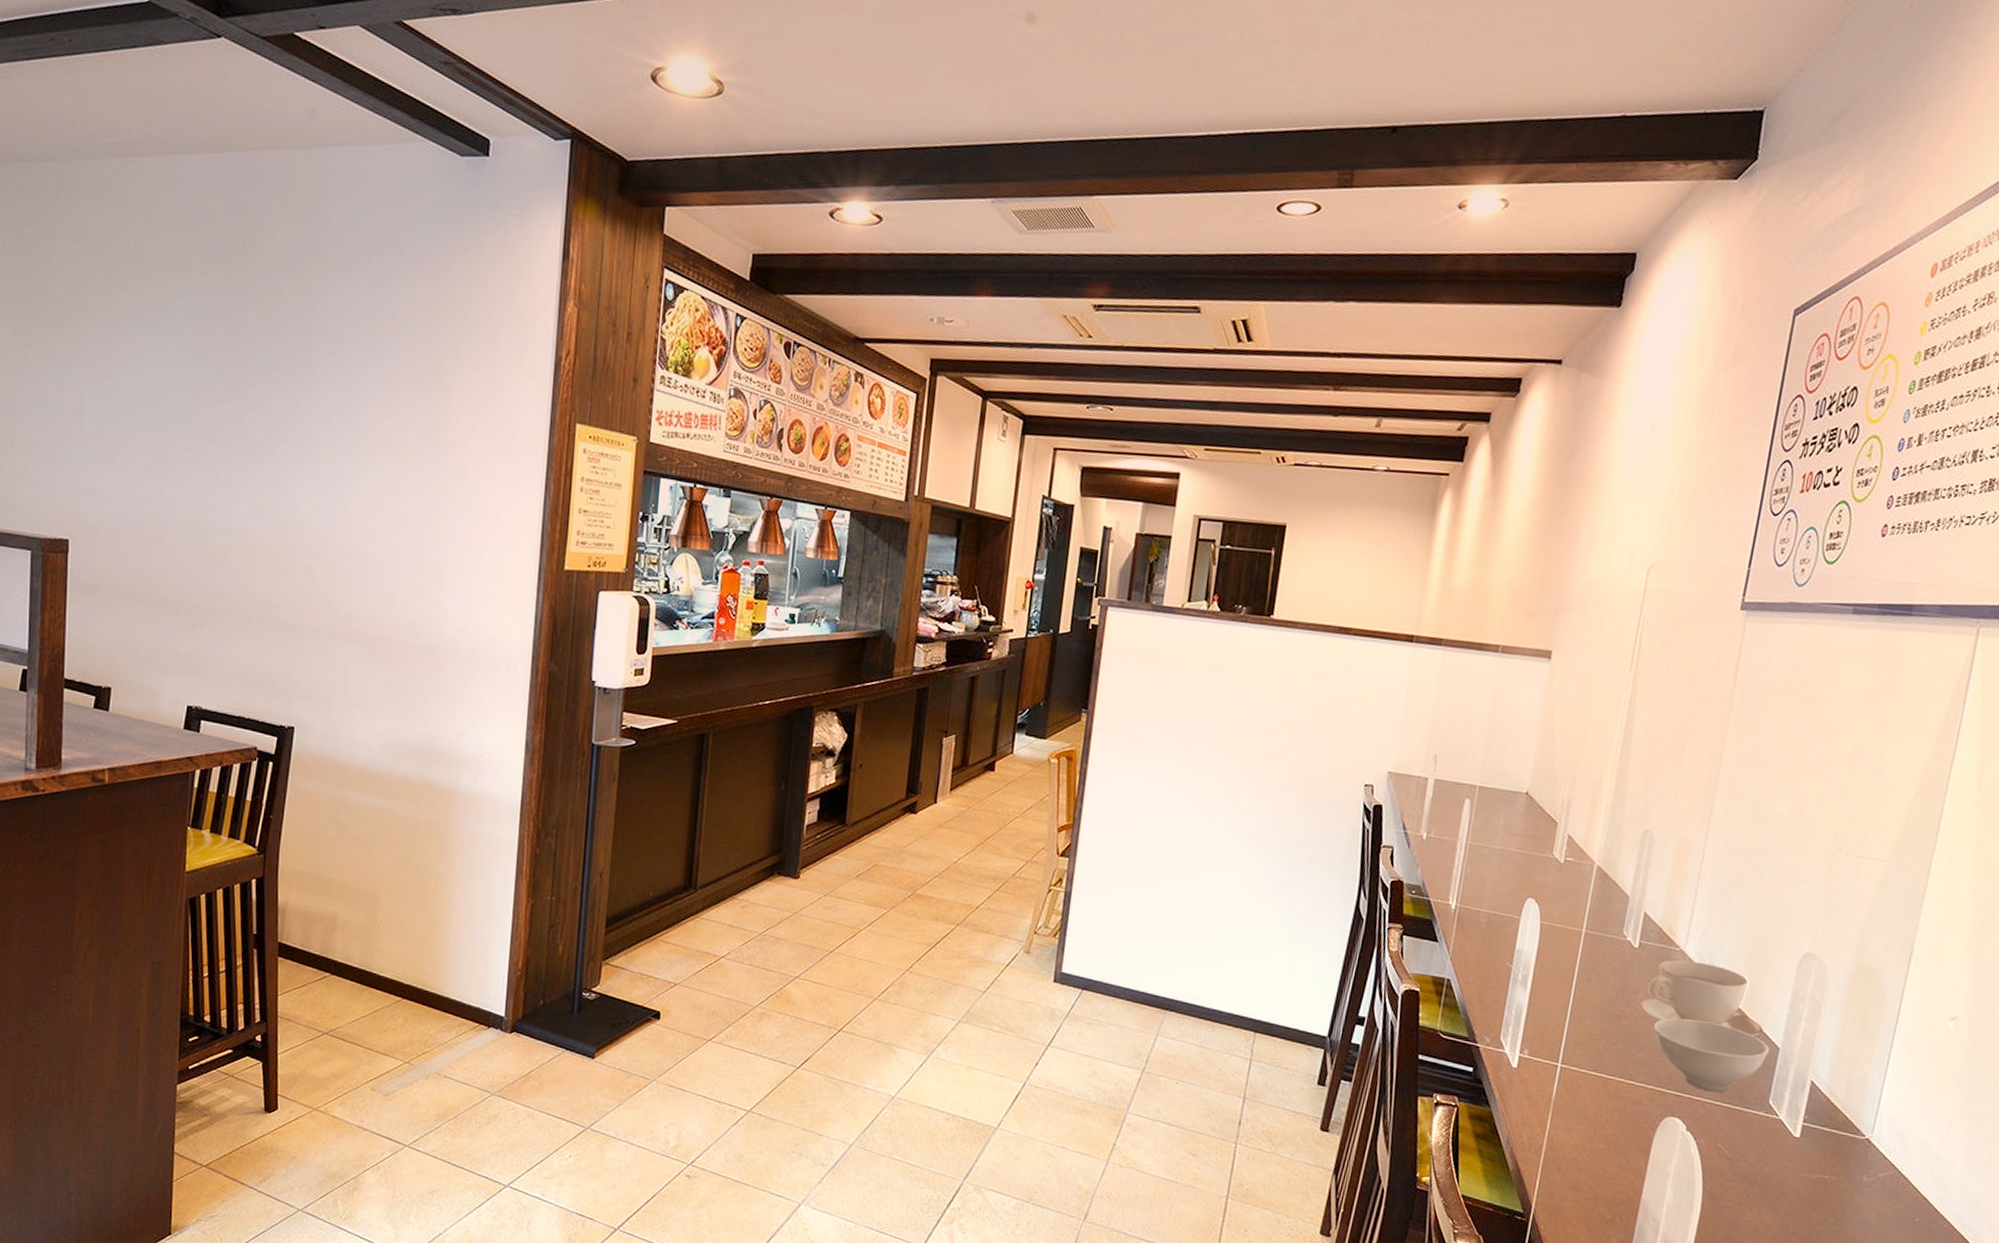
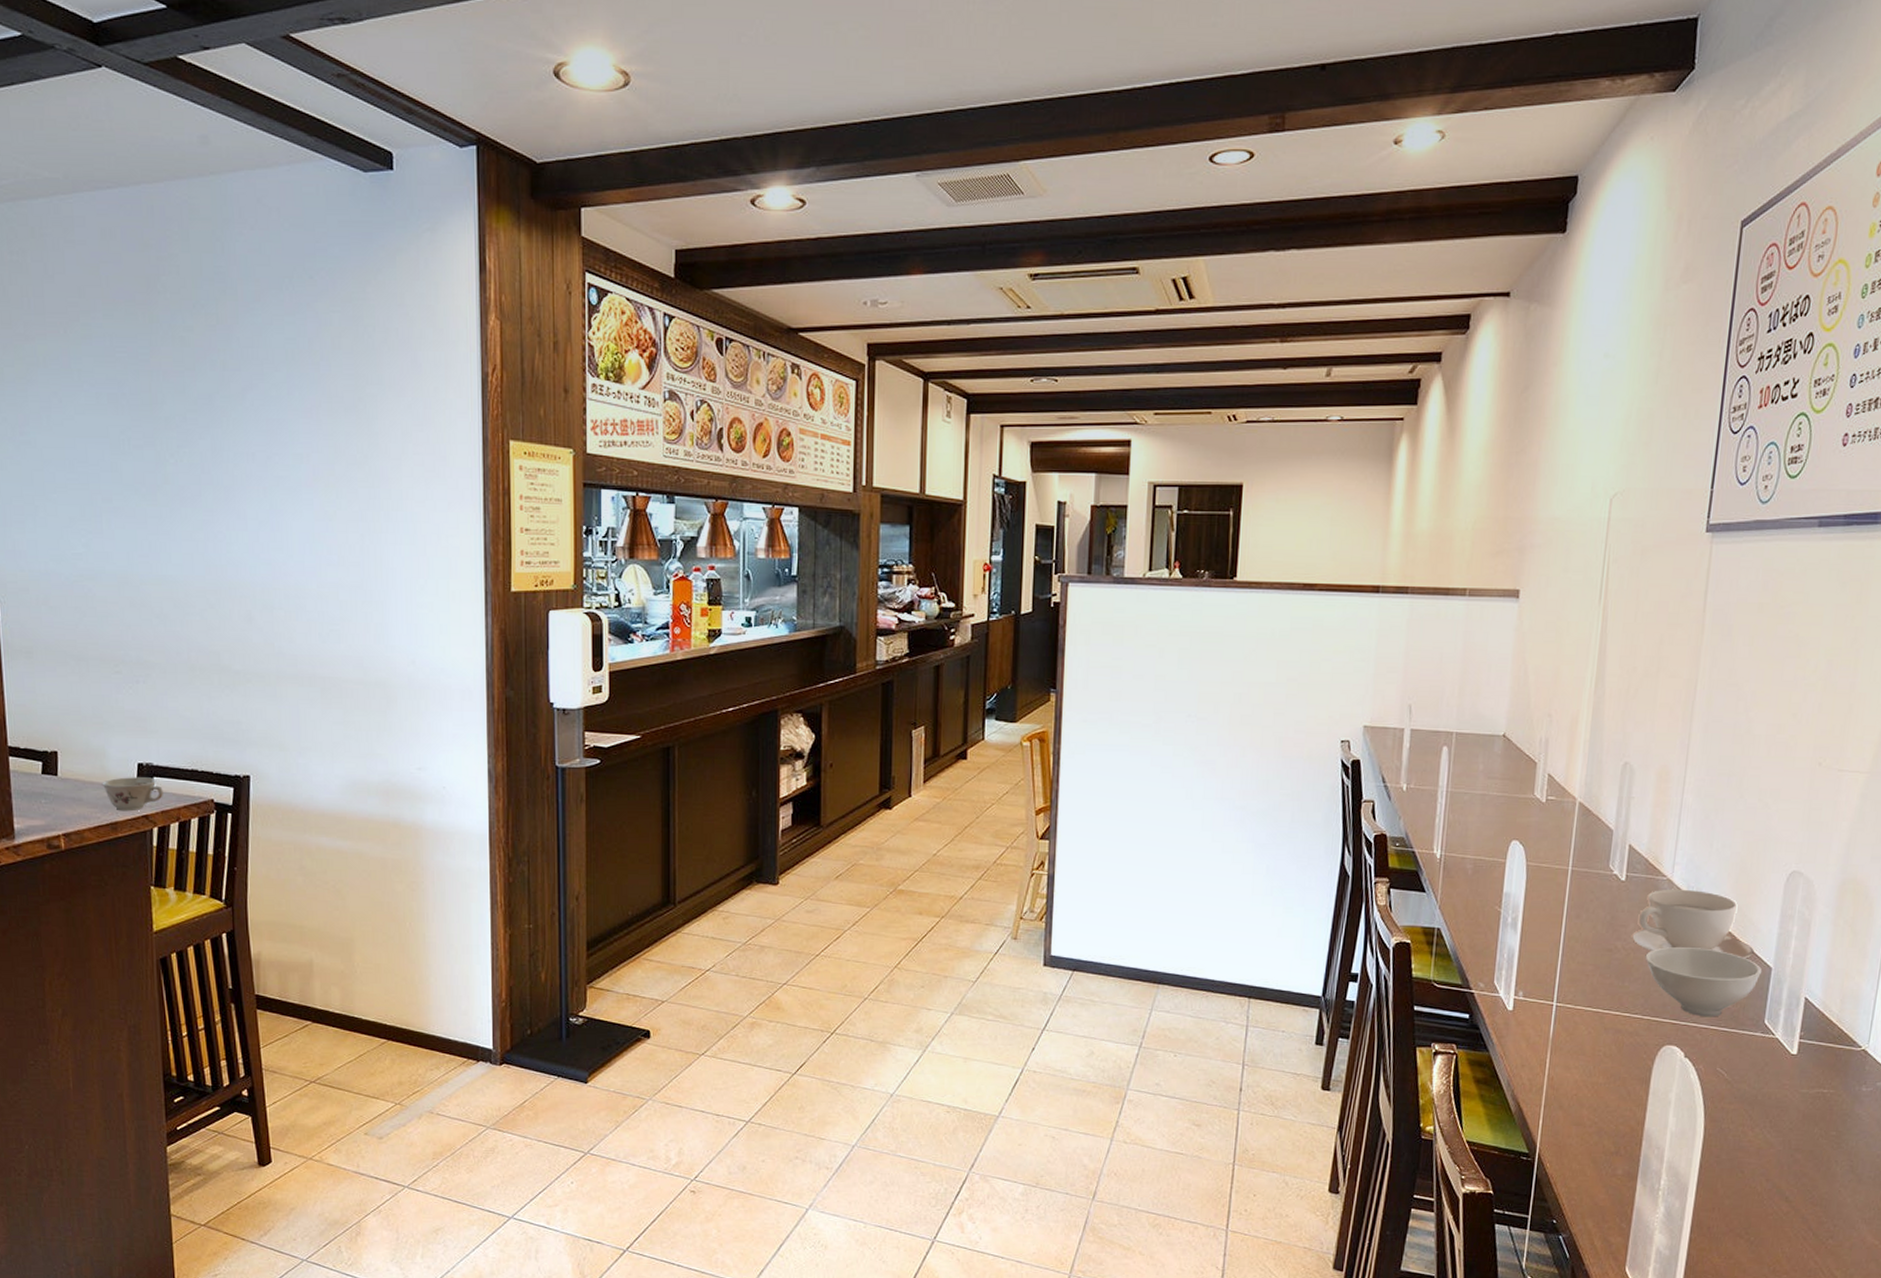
teacup: none [150,718,209,752] -> present [102,777,163,812]

